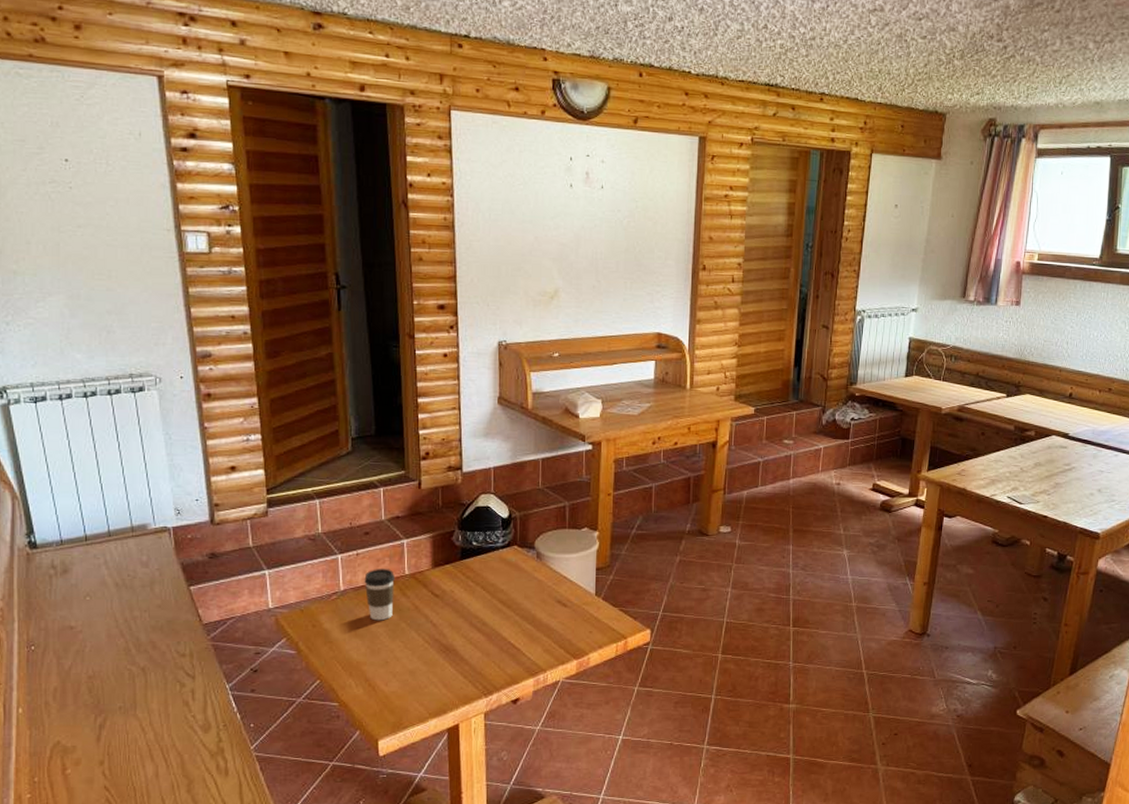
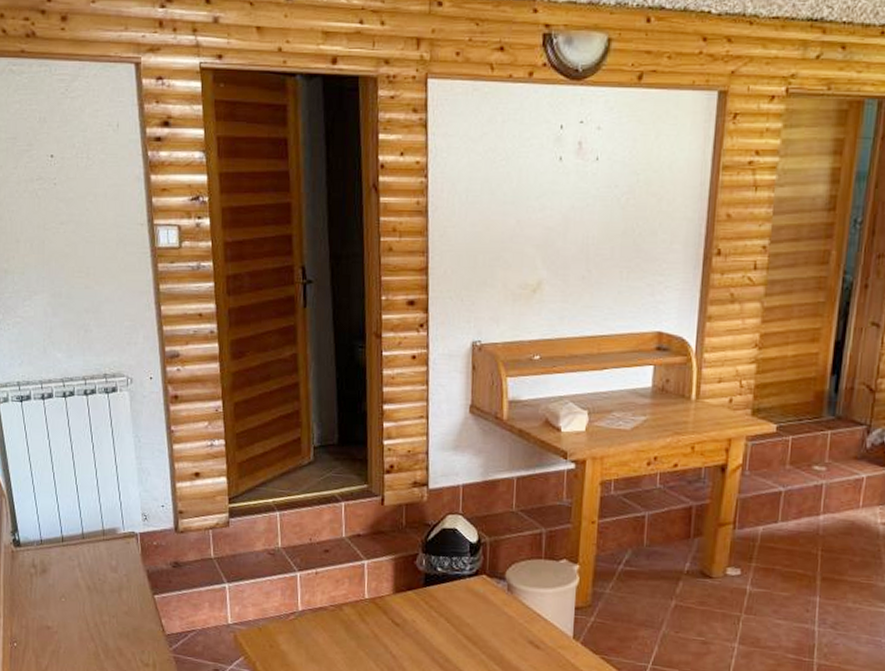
coffee cup: present [364,569,395,621] -> none [322,590,354,647]

